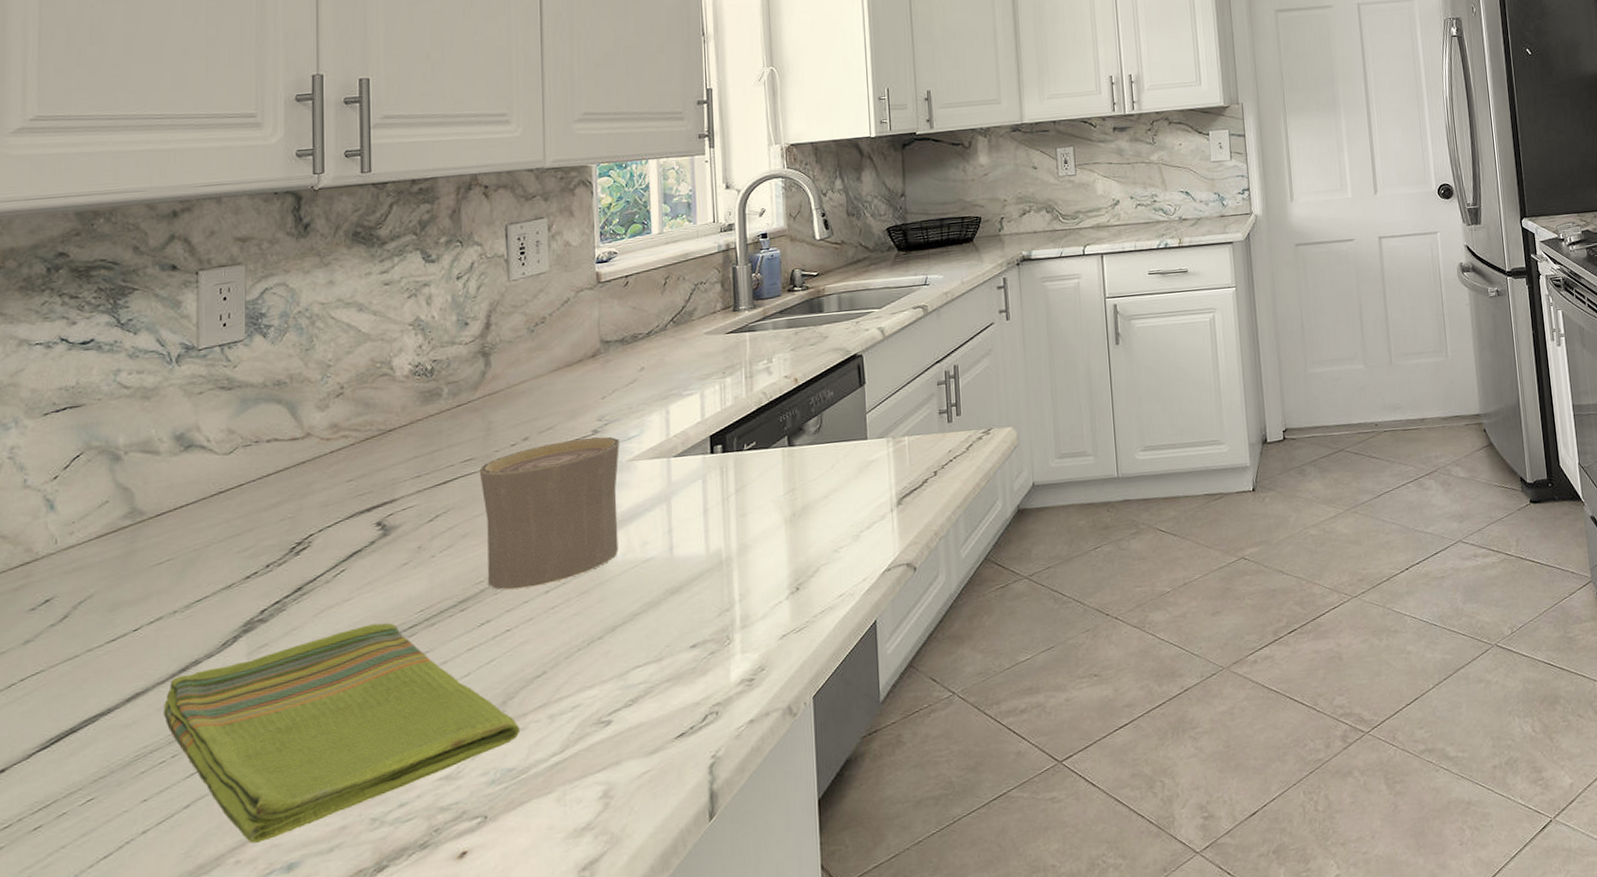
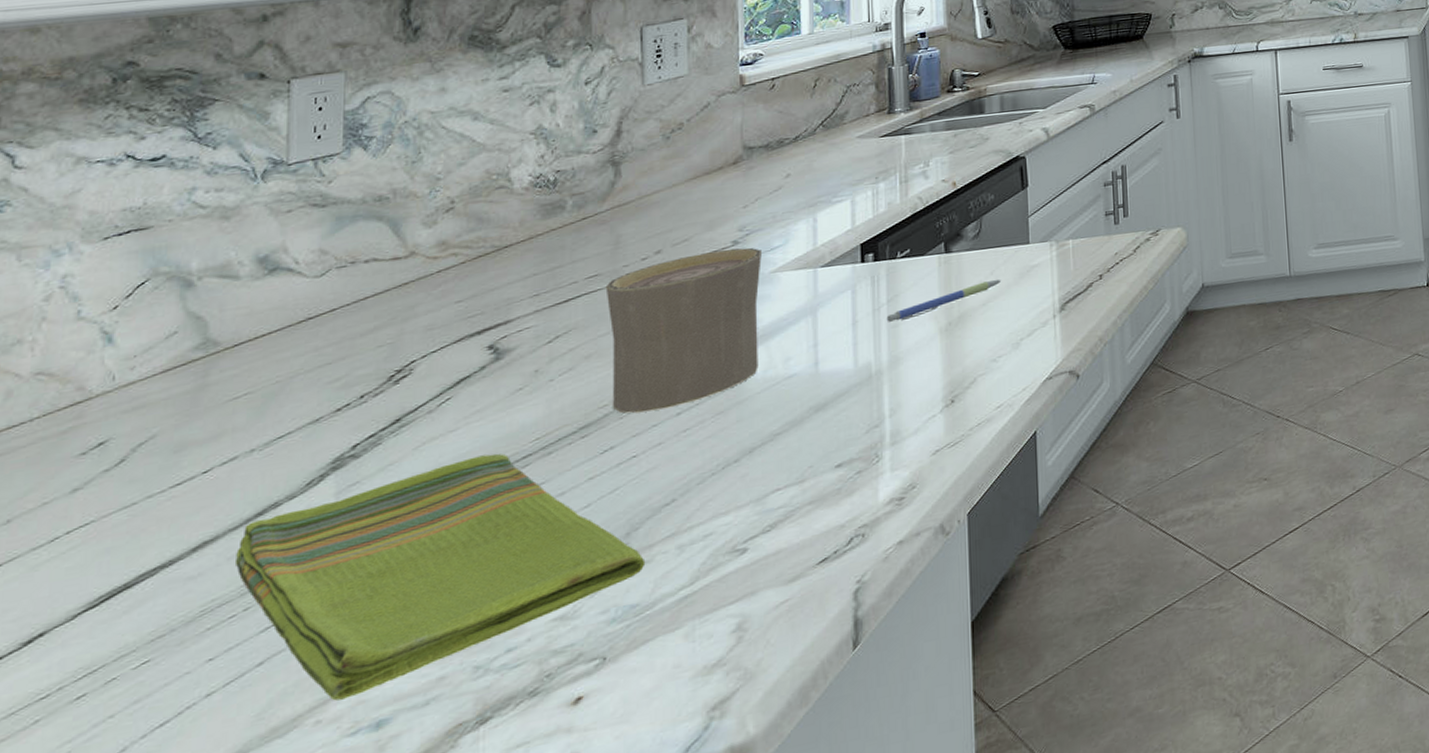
pen: none [735,472,842,511] -> present [886,279,1002,322]

